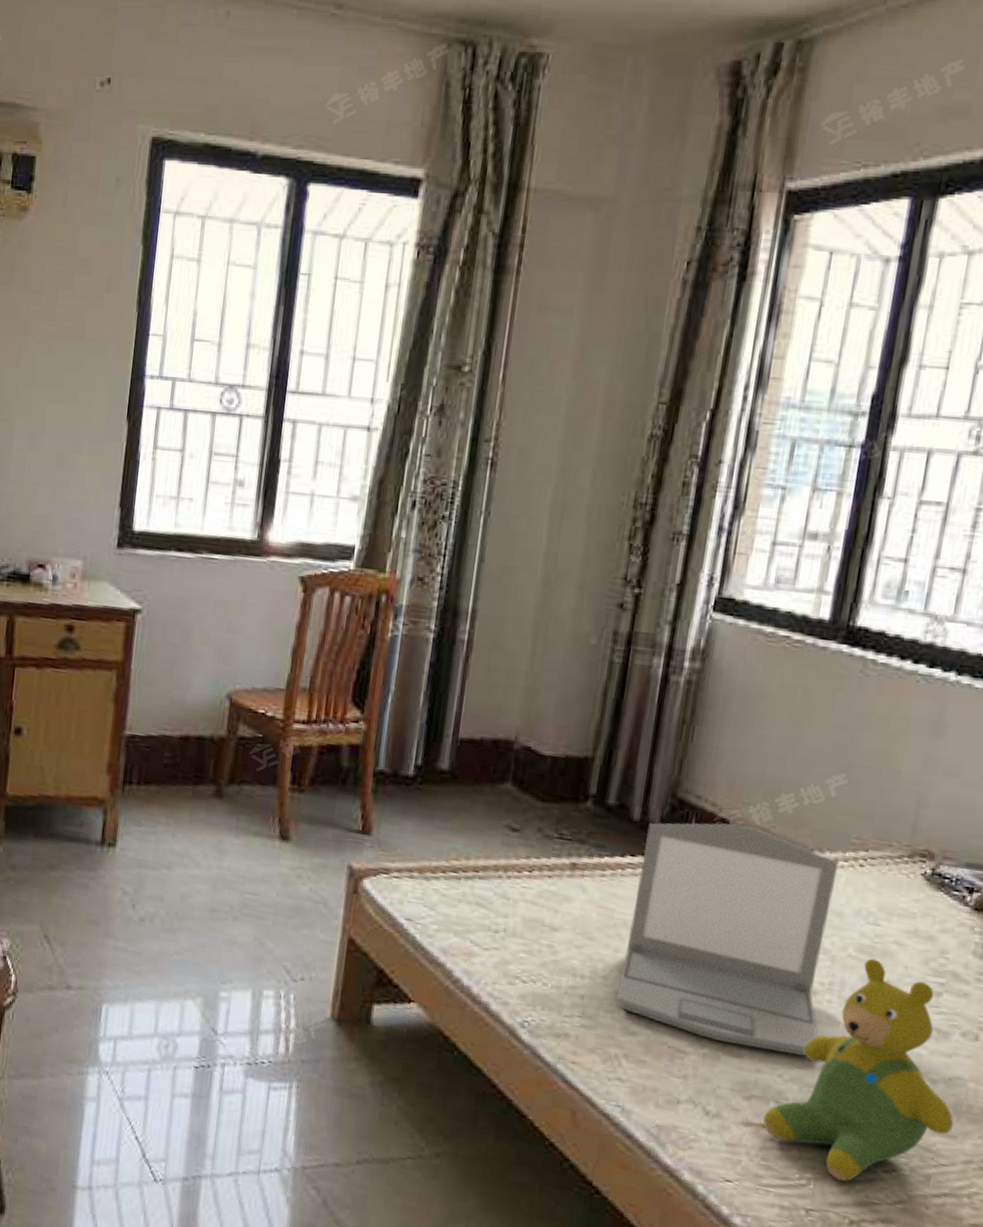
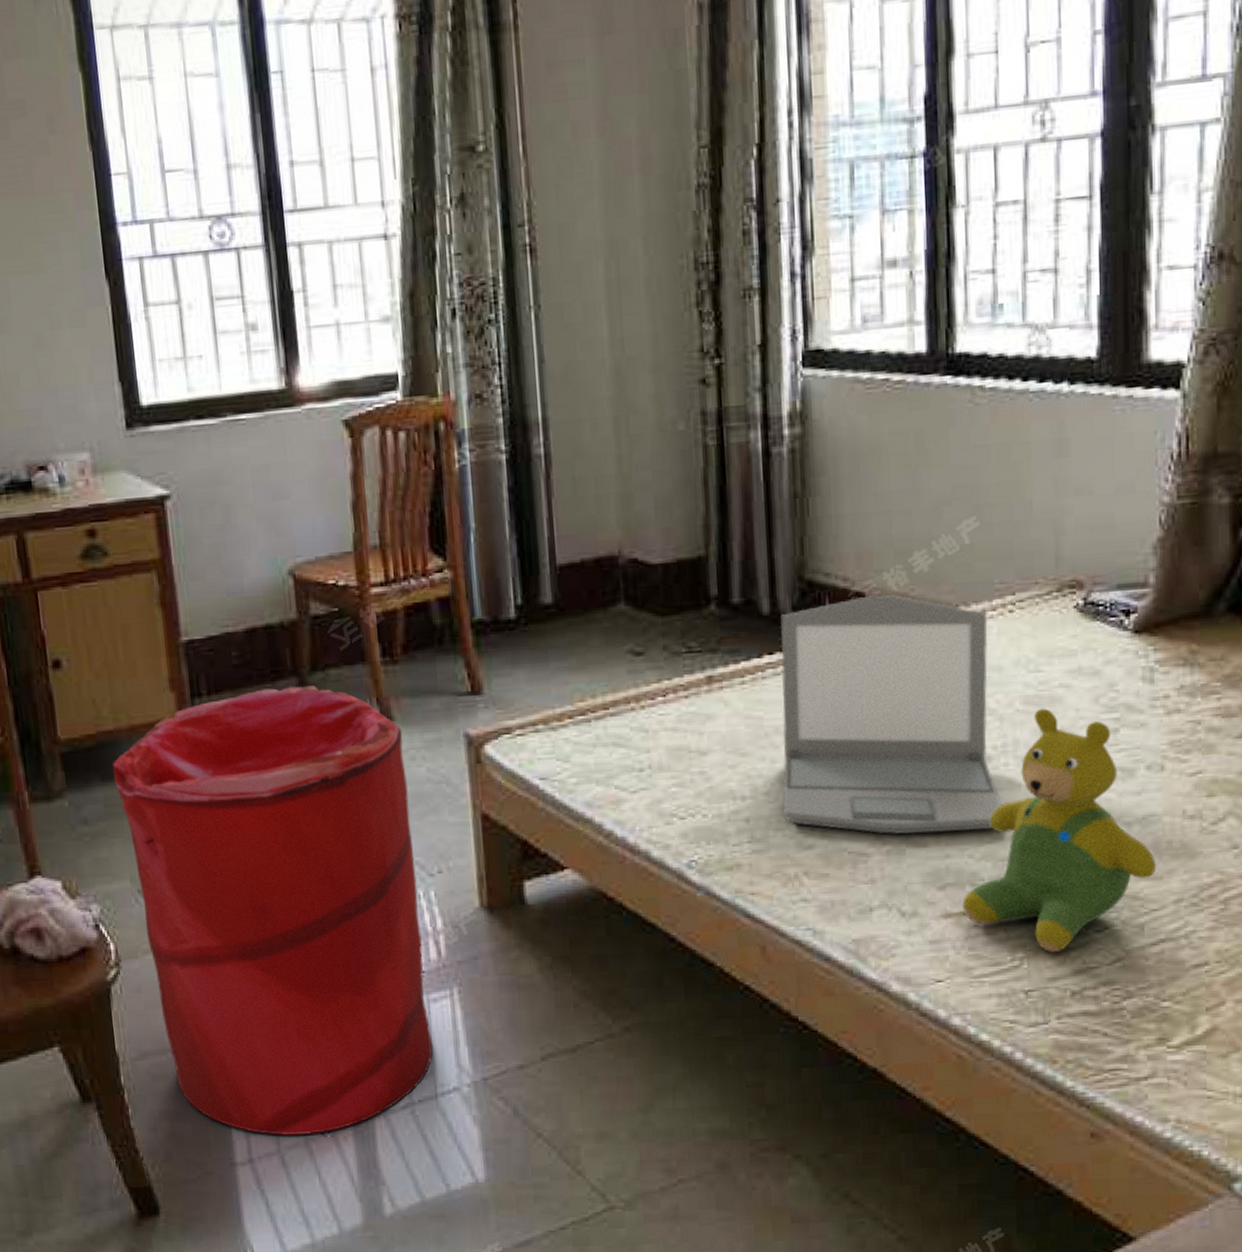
laundry hamper: none [42,789,295,1180] -> present [113,685,434,1135]

